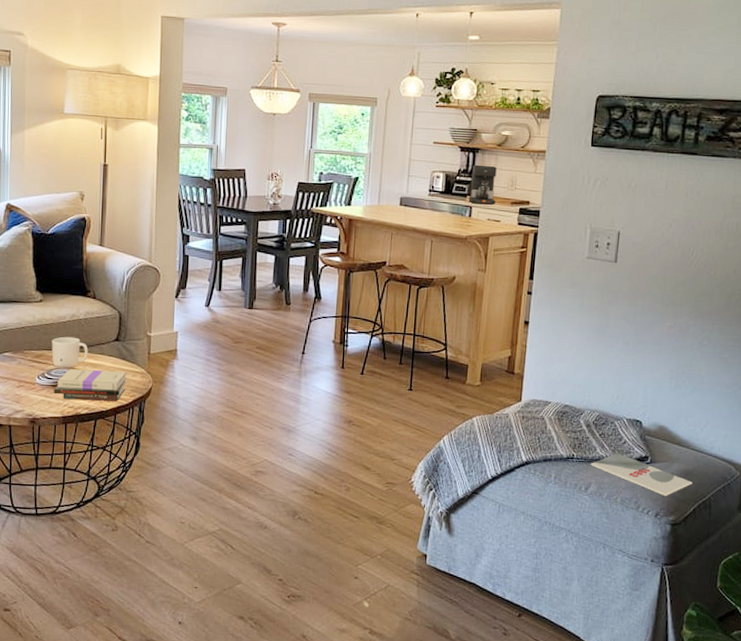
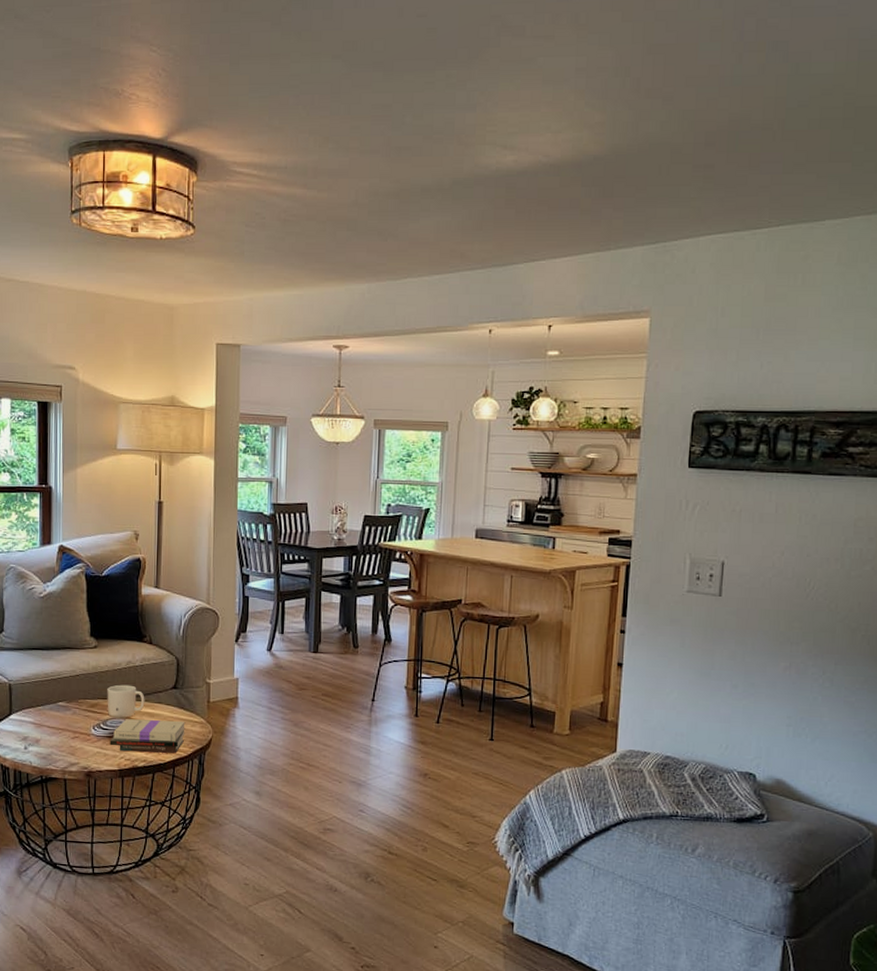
coffee maker: present [468,164,497,205] -> none [551,491,582,535]
magazine: present [590,453,693,497] -> none [696,810,817,861]

